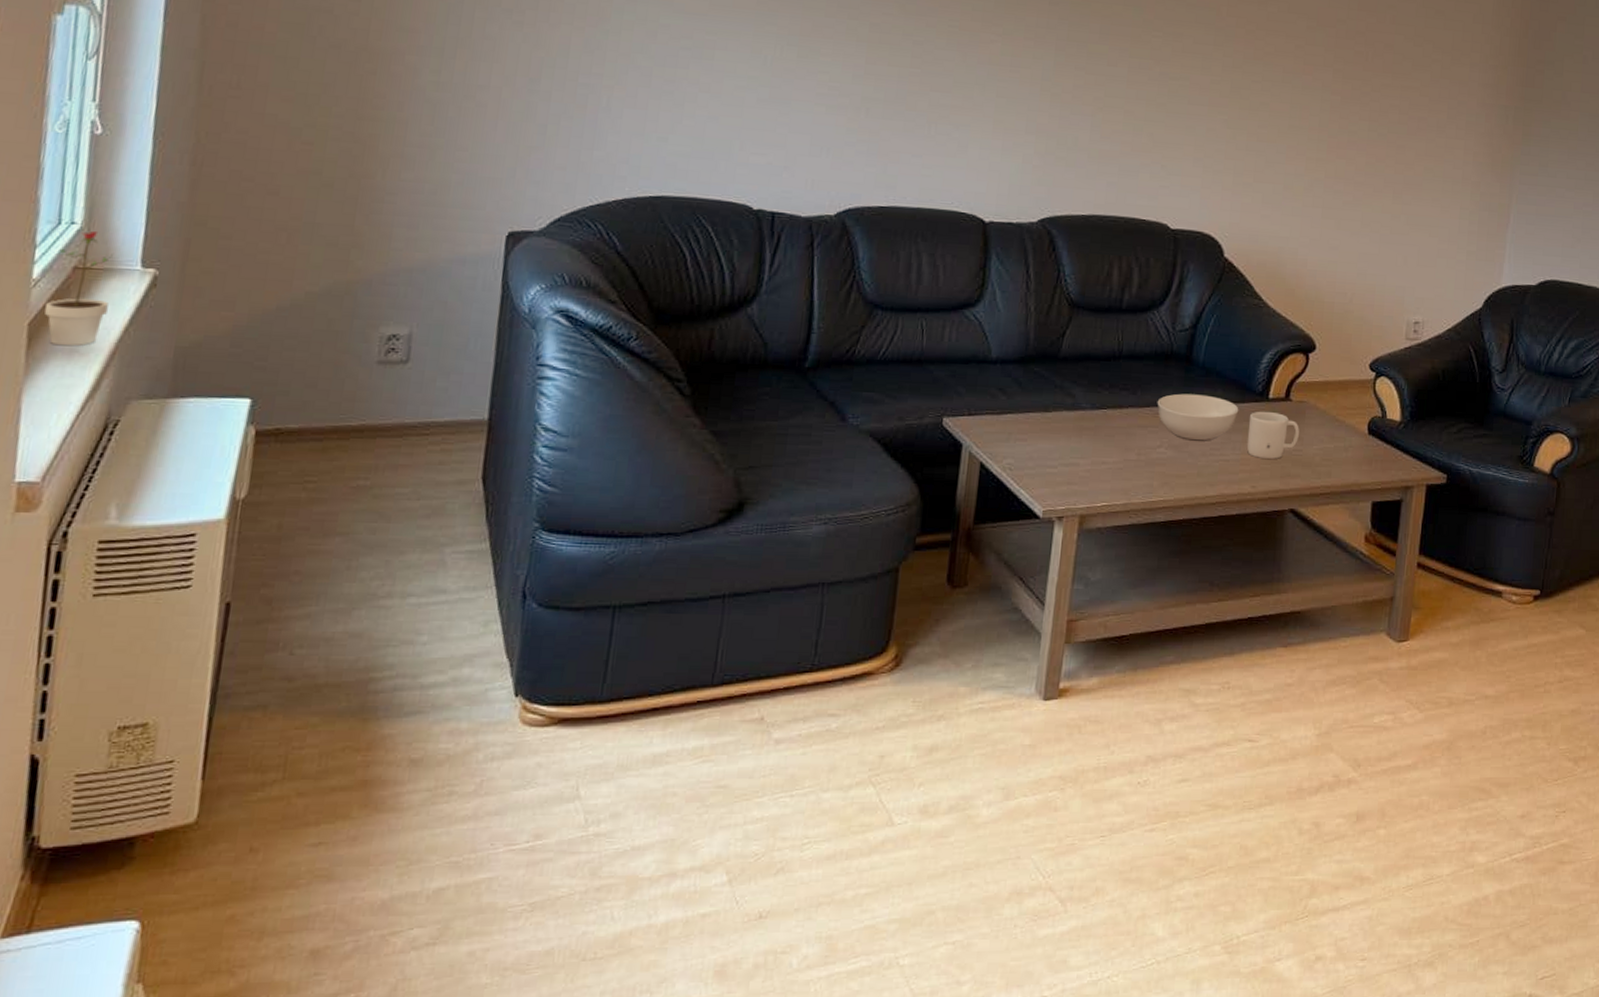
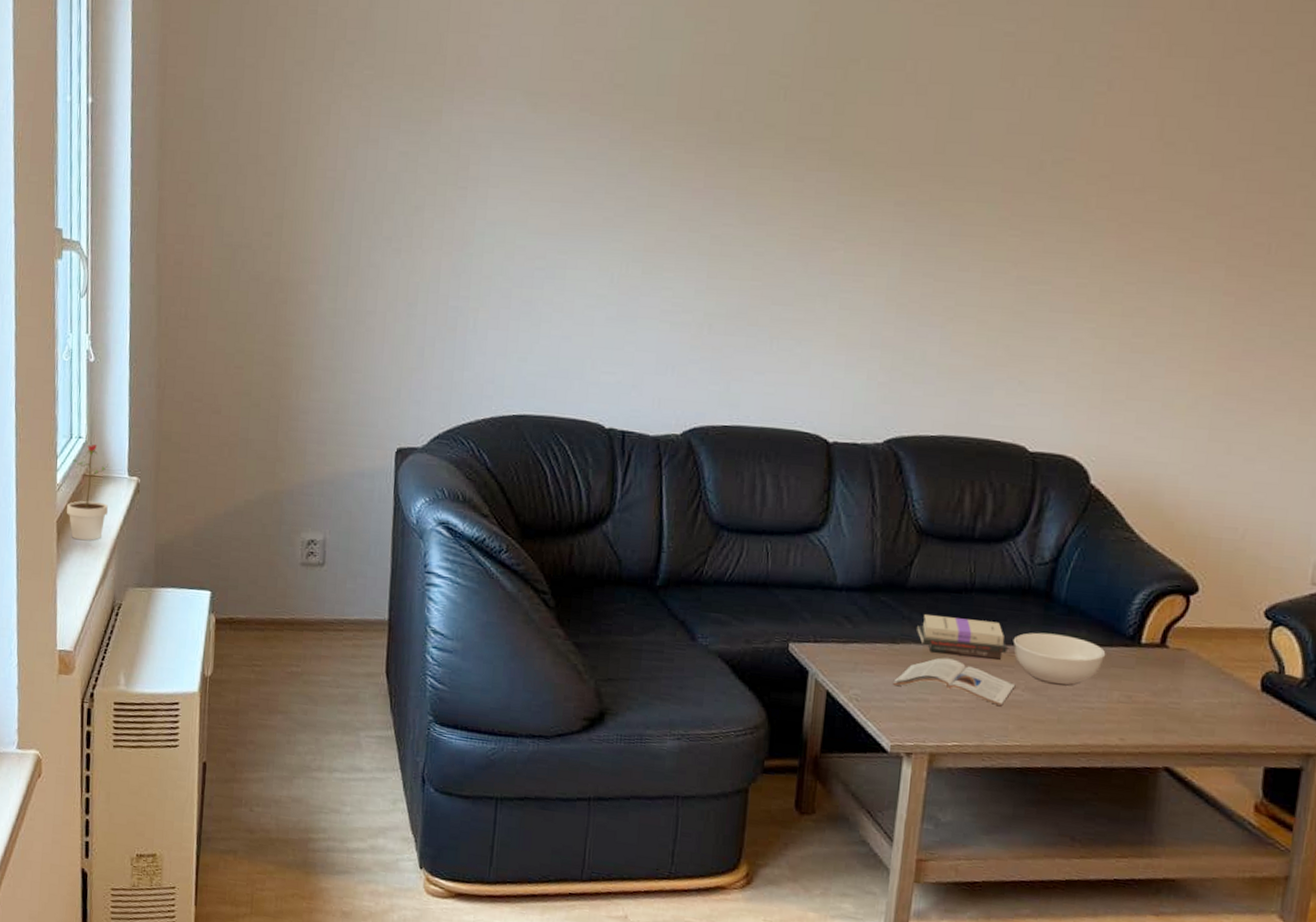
magazine: none [1045,423,1160,464] -> present [893,658,1016,706]
books: none [1068,383,1152,421] -> present [917,614,1008,660]
mug: present [1246,411,1299,460] -> none [1114,656,1177,712]

